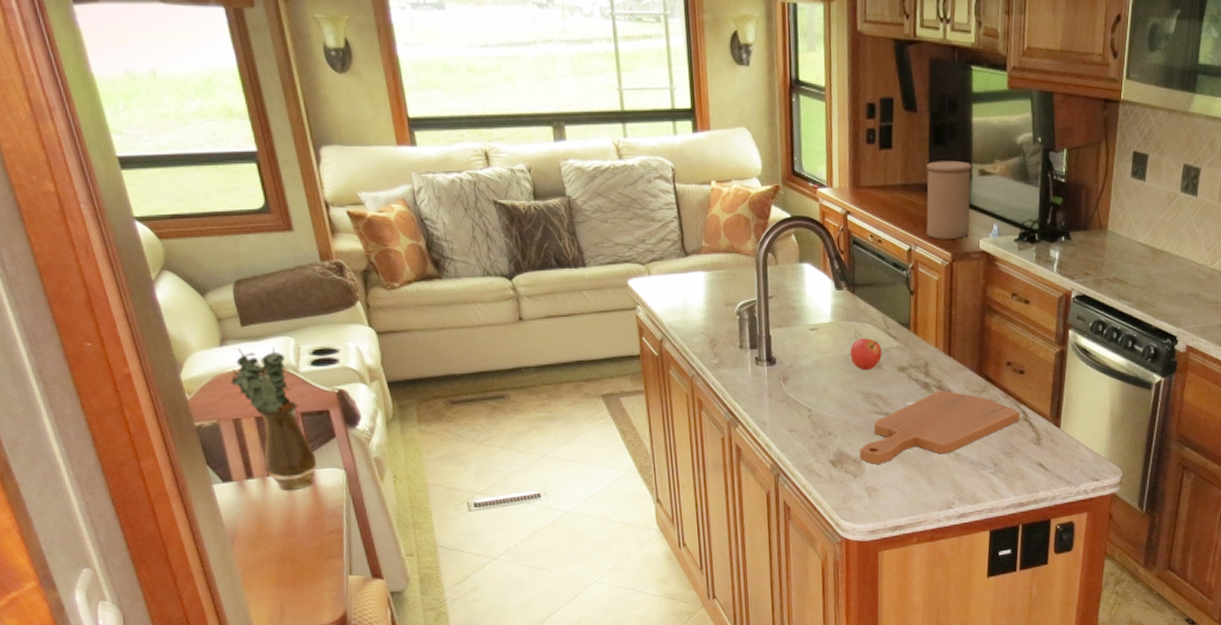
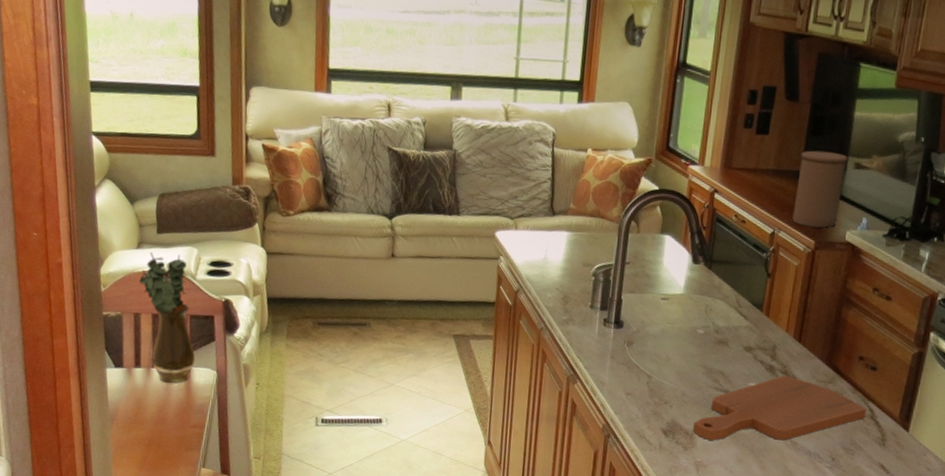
fruit: present [850,338,882,371] -> none [697,313,730,346]

